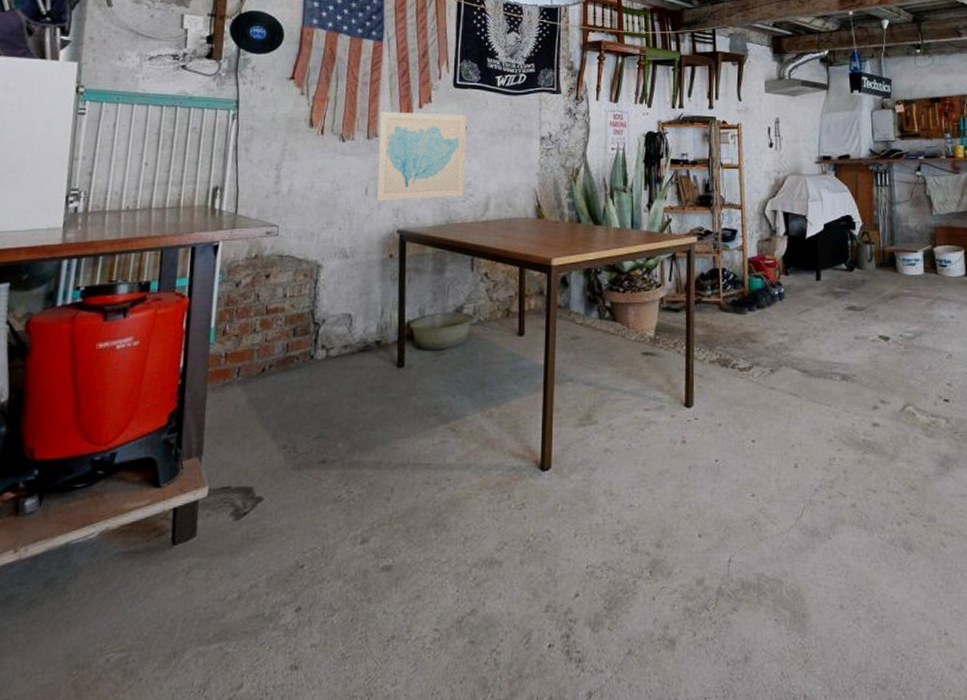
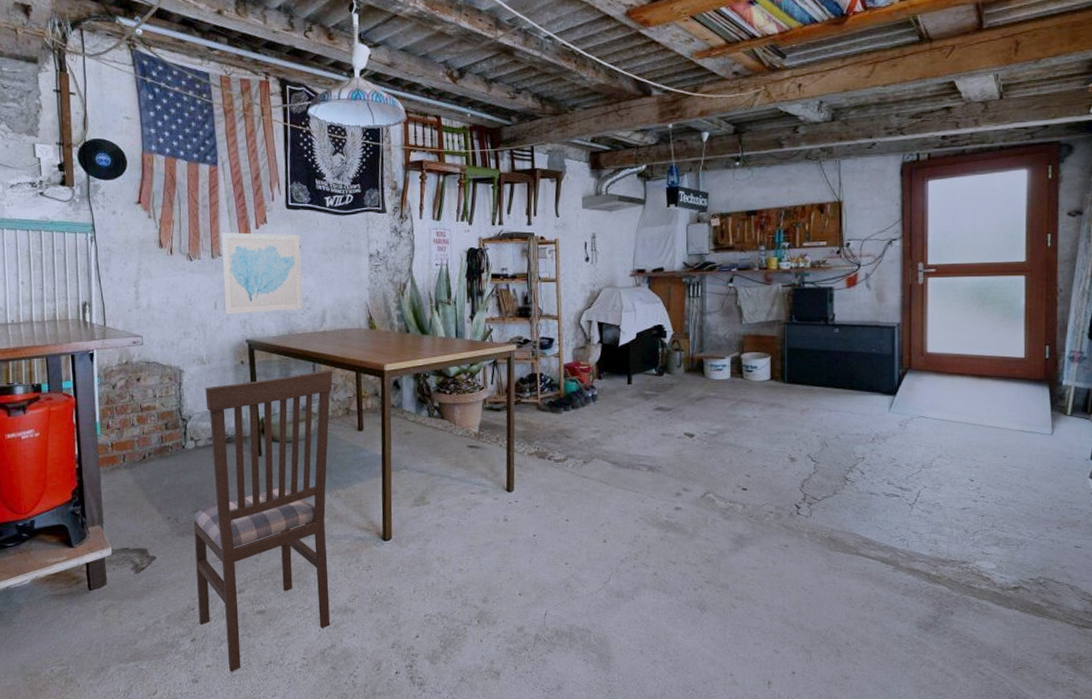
dining chair: none [308,264,493,653] -> present [193,370,333,672]

